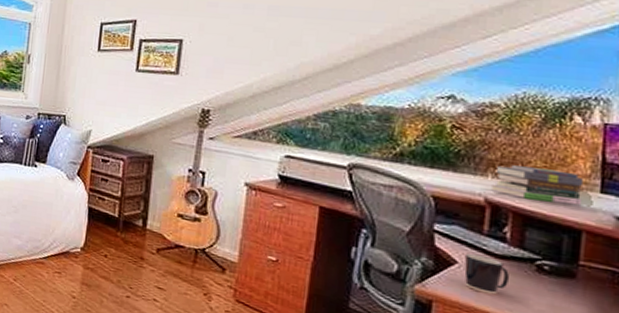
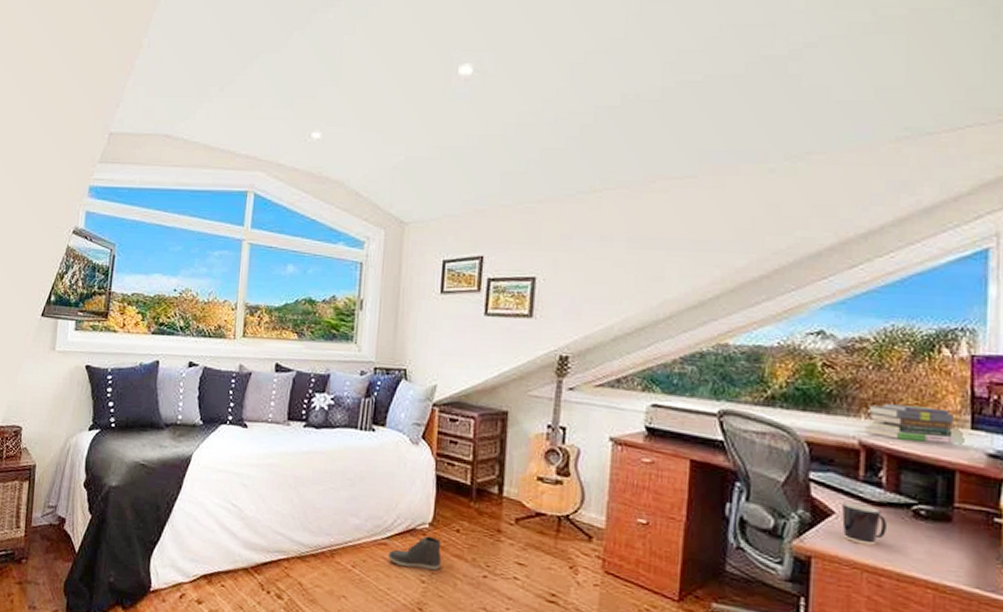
sneaker: none [44,258,91,289] -> present [388,536,442,571]

